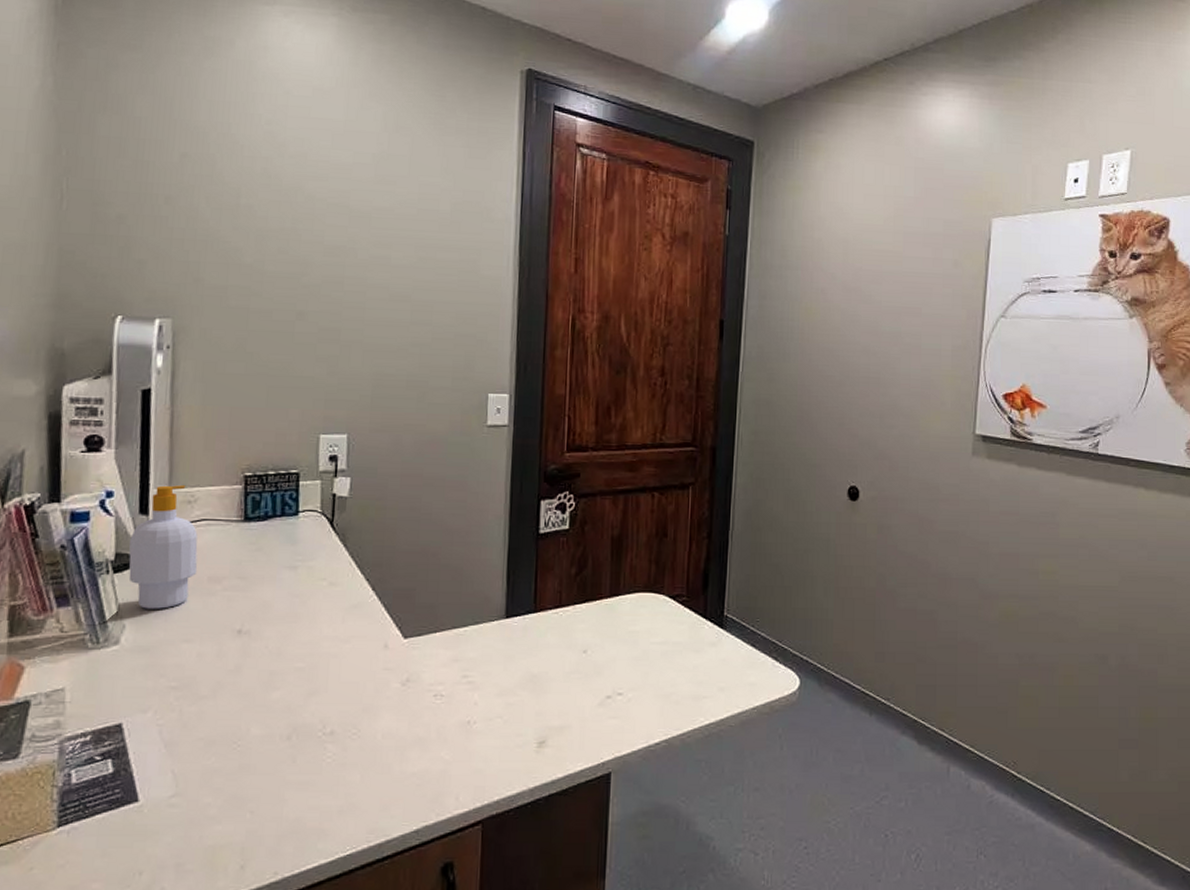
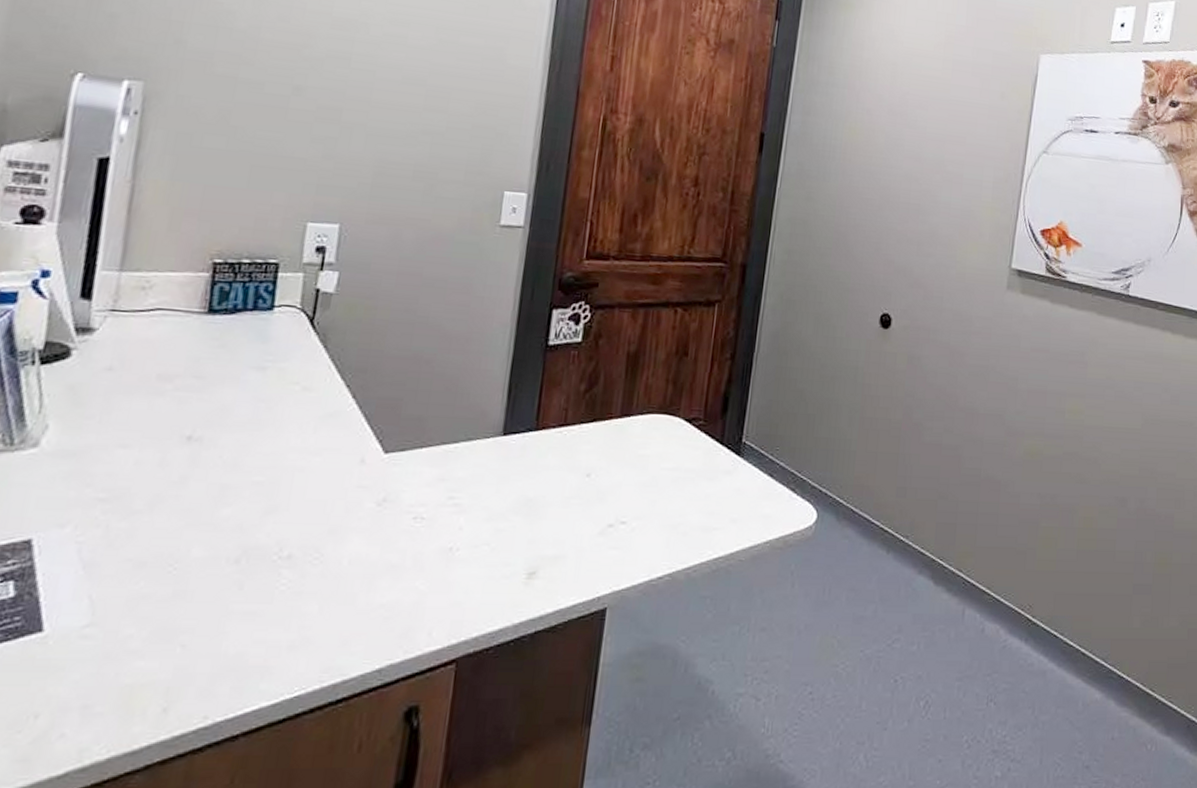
soap bottle: present [128,485,198,609] -> none [58,267,150,409]

